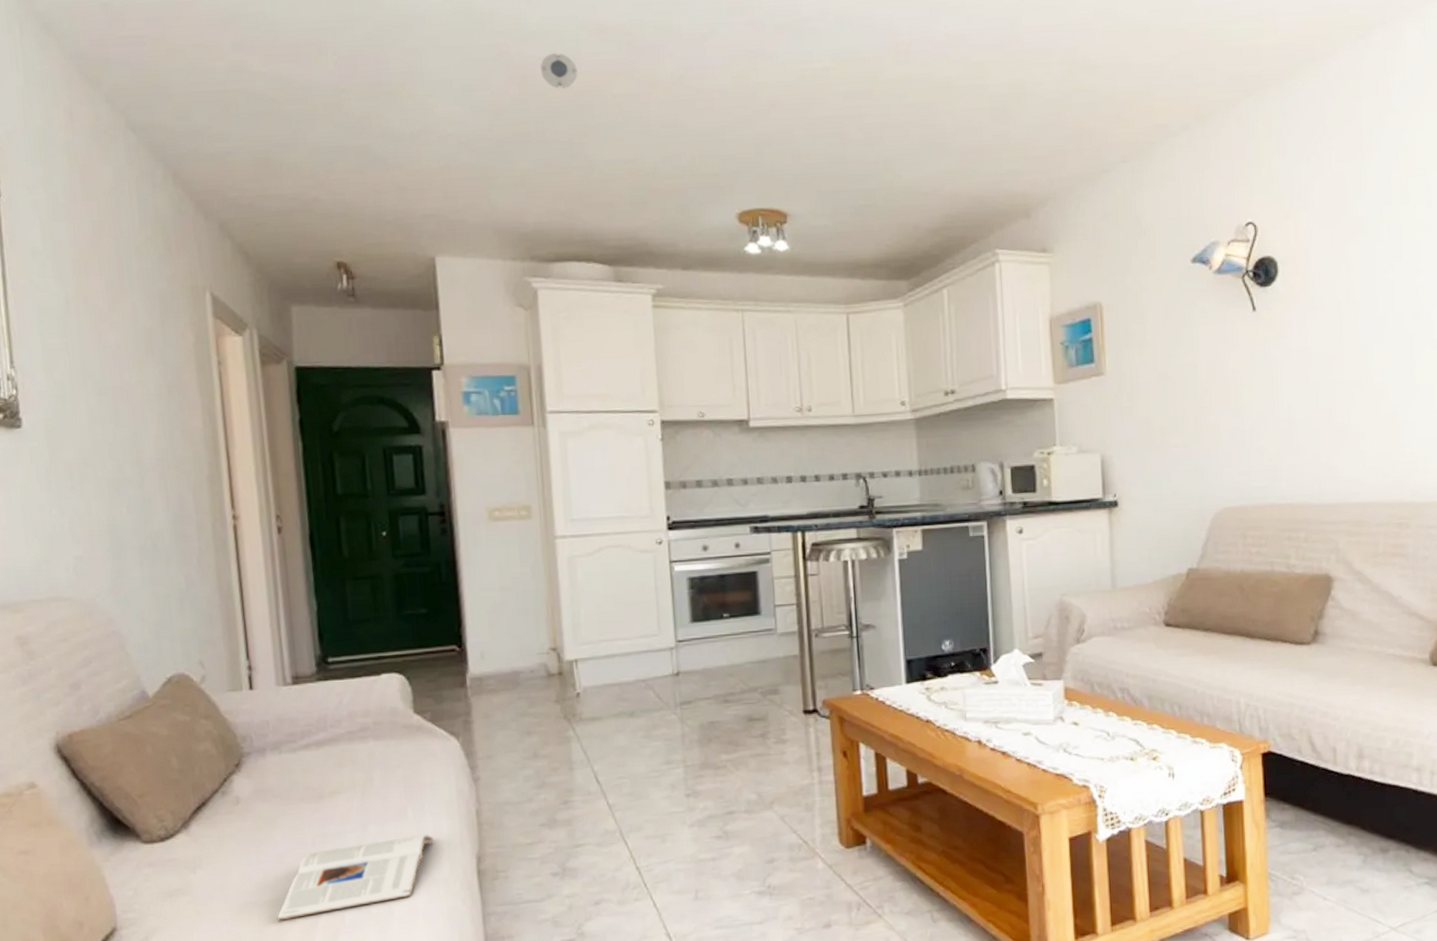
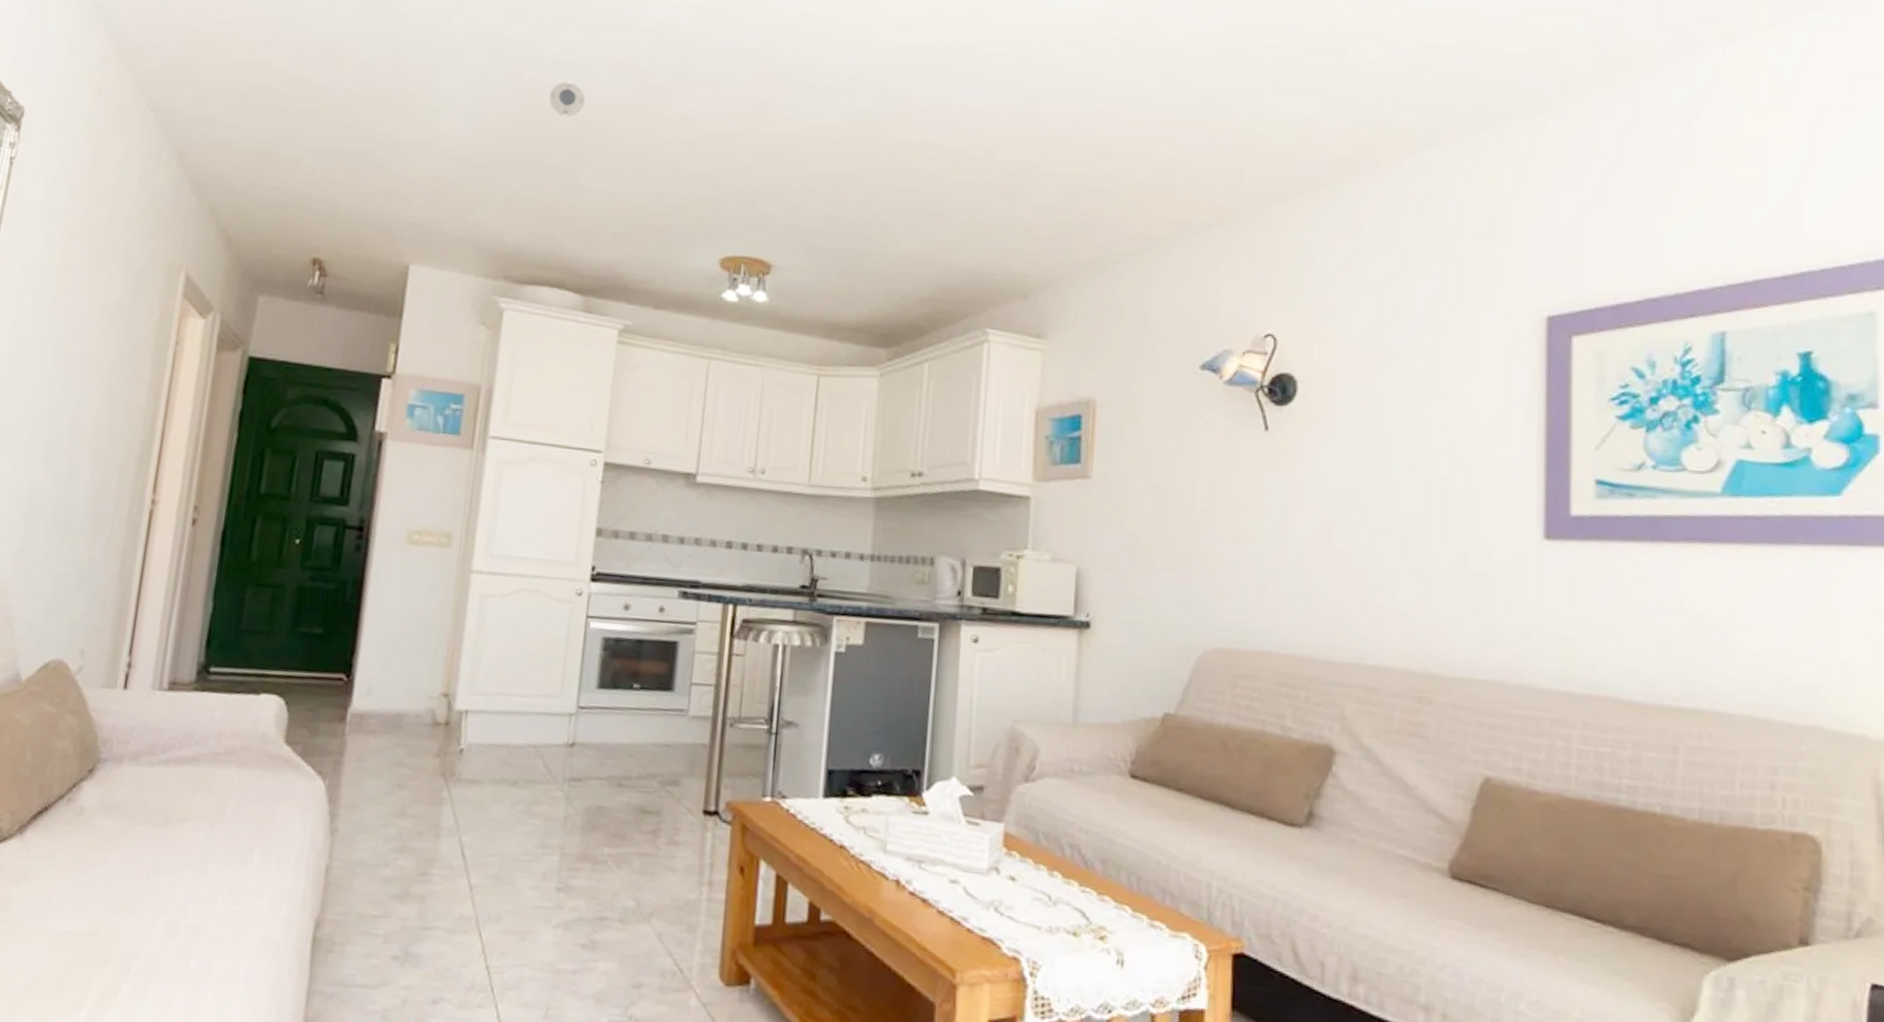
magazine: present [277,834,434,921] -> none [88,883,275,960]

